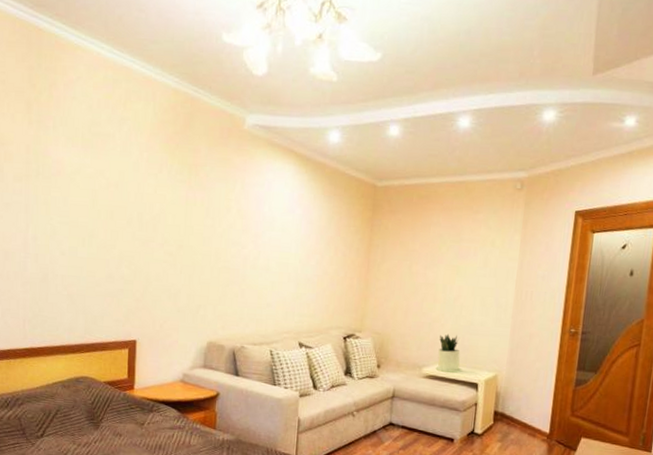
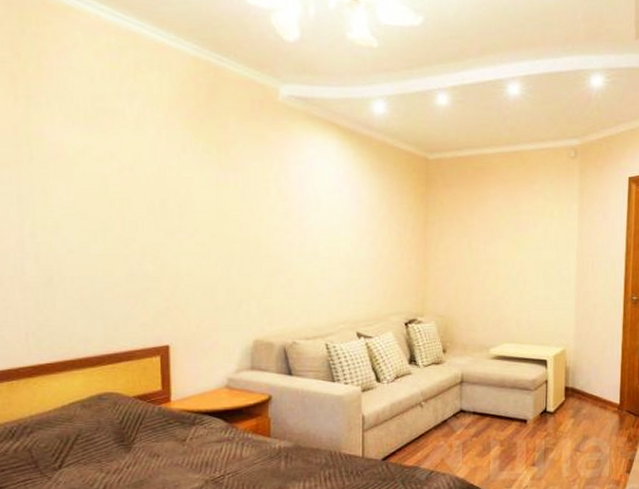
planter: present [435,333,462,374] -> none [503,311,530,352]

